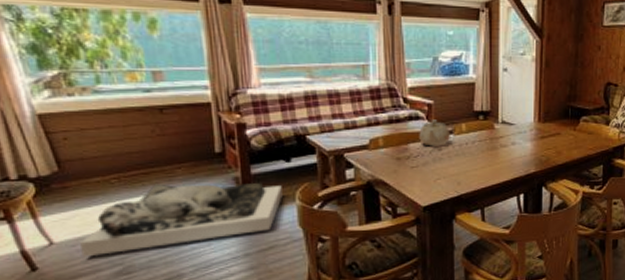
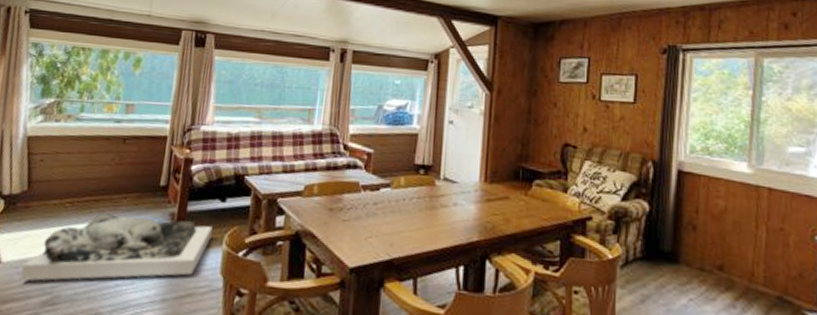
teapot: present [419,119,451,147] -> none [354,170,388,200]

